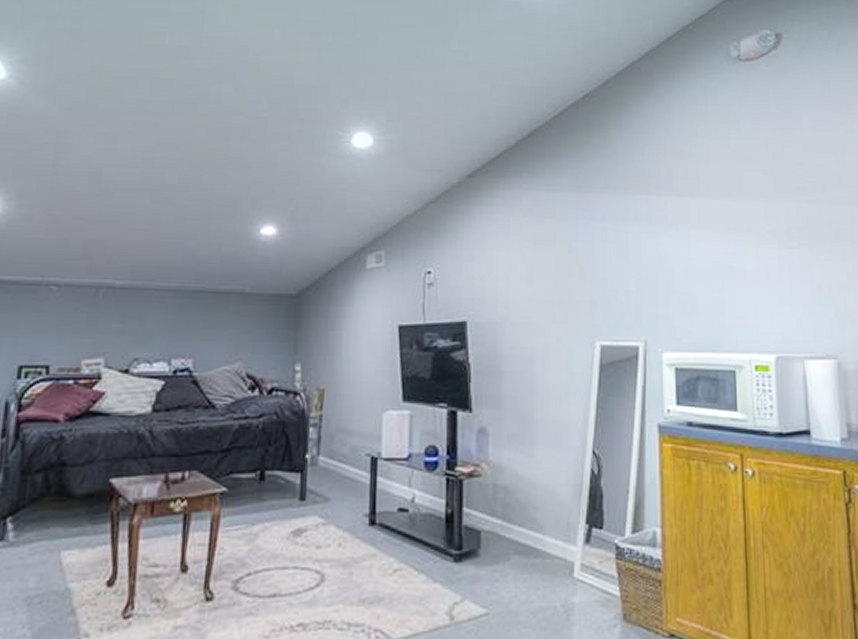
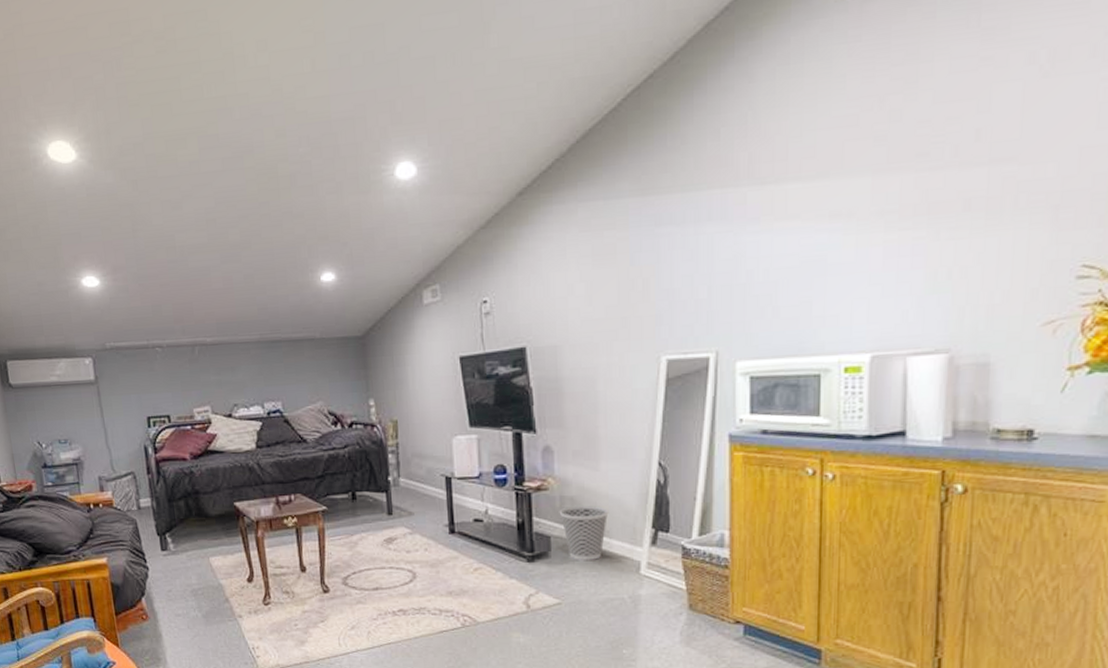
wastebasket: none [491,495,543,560] -> present [559,505,609,560]

